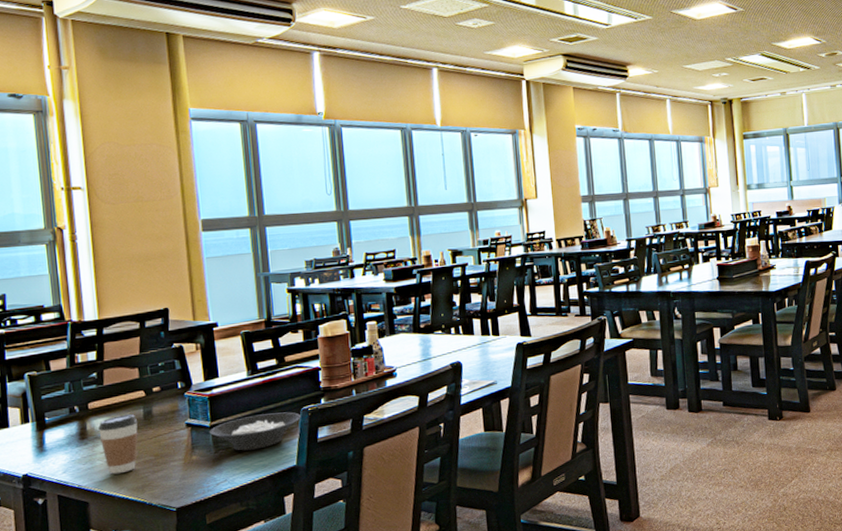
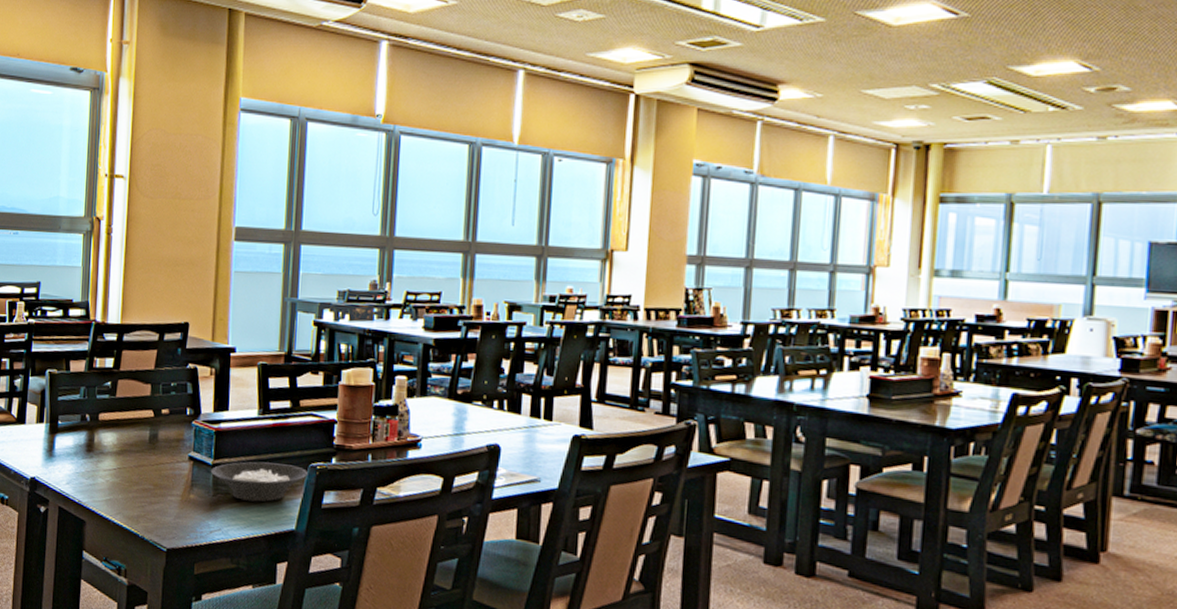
coffee cup: present [97,414,138,475] -> none [104,433,143,498]

